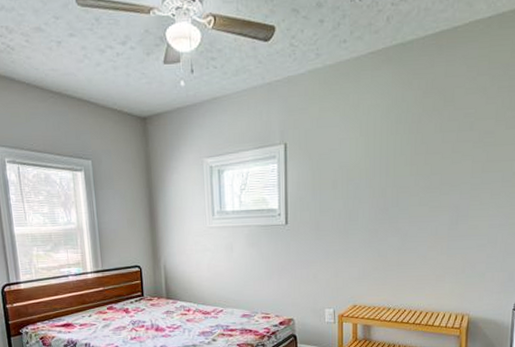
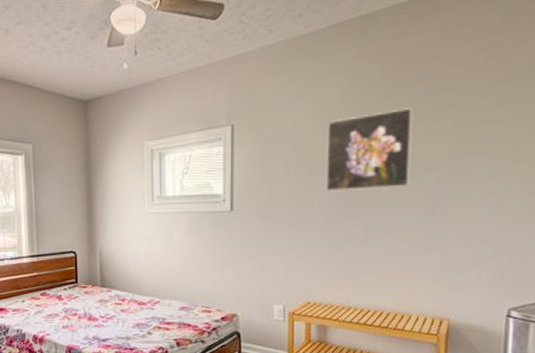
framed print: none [369,130,441,206] -> present [326,108,413,192]

